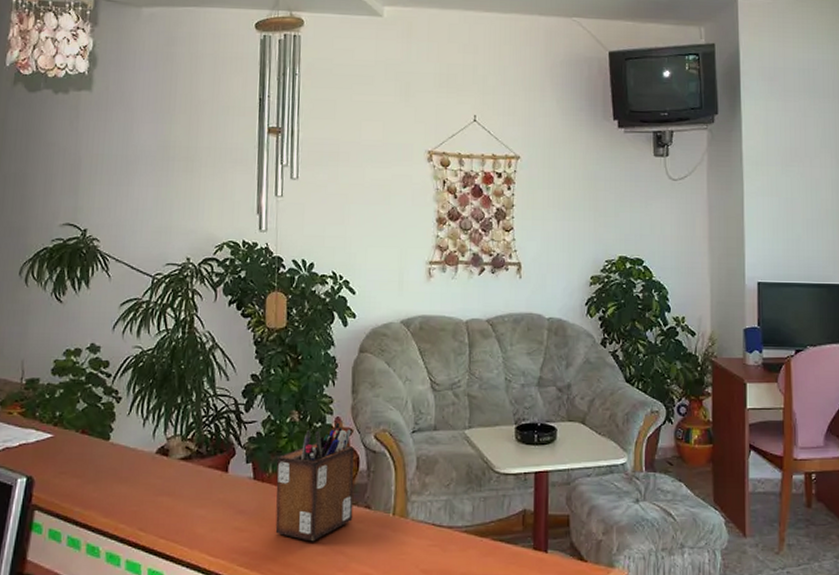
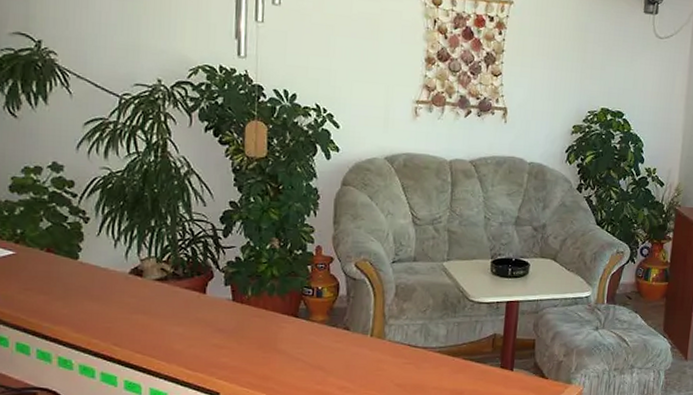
desk organizer: present [275,419,354,542] -> none [254,248,334,359]

